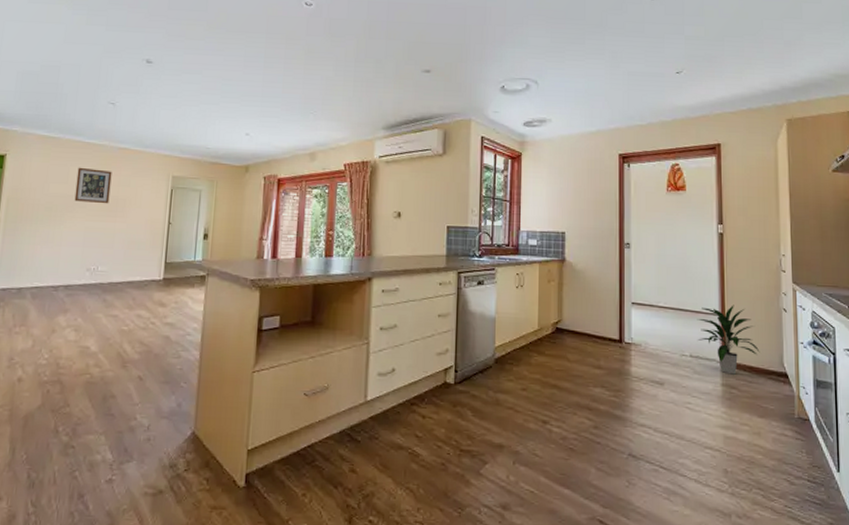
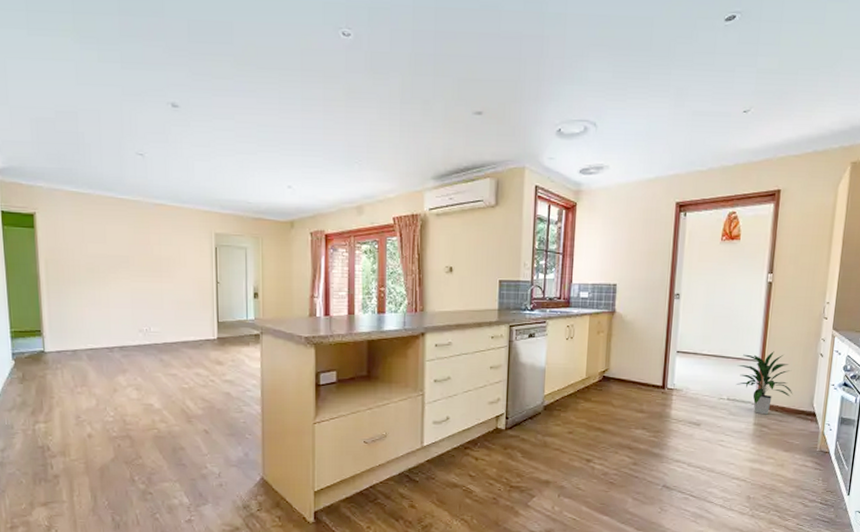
wall art: present [74,167,112,204] -> none [114,225,152,264]

